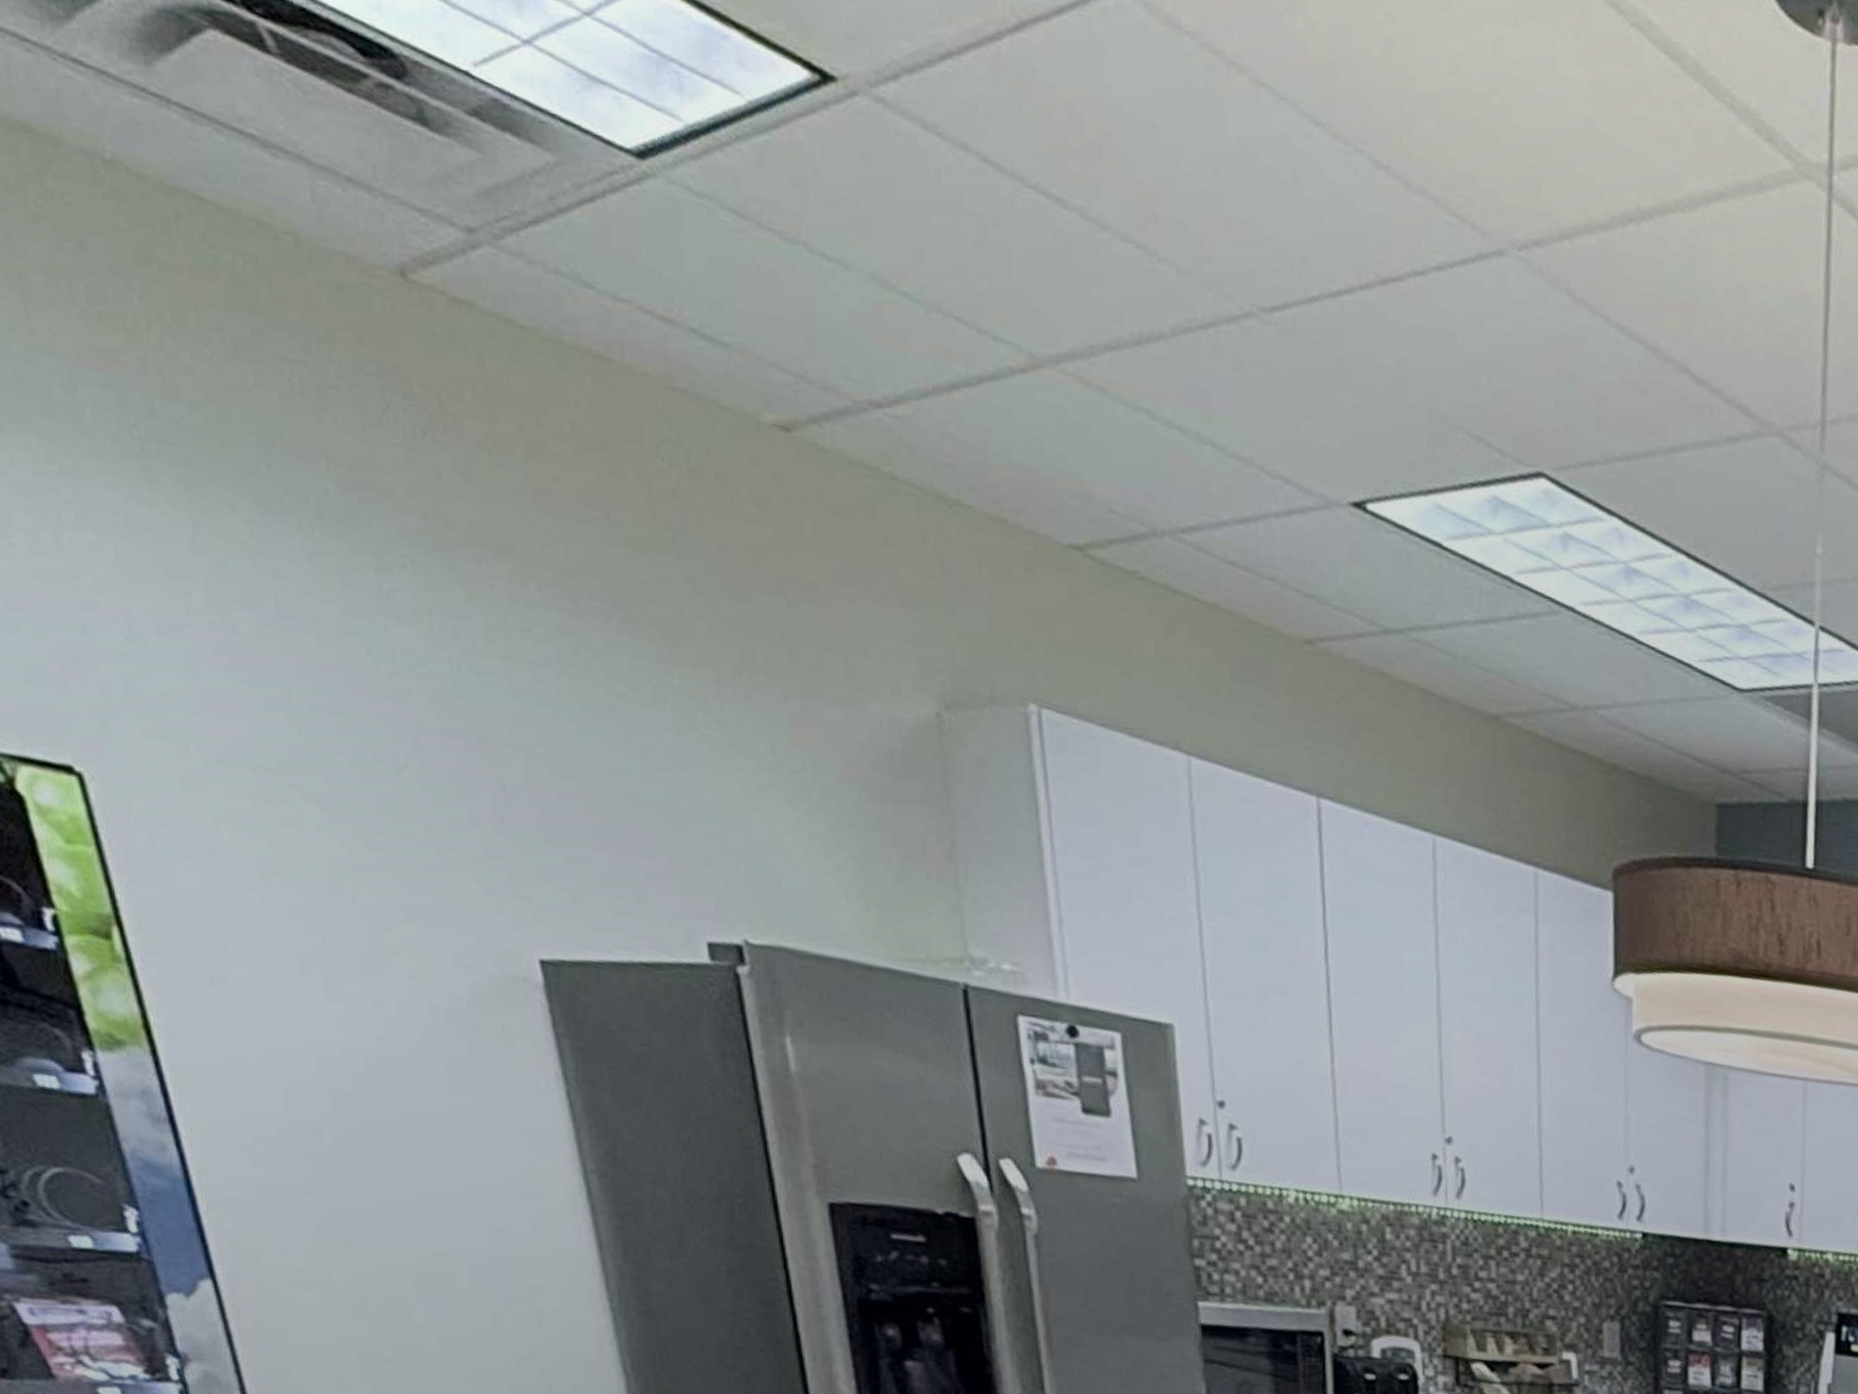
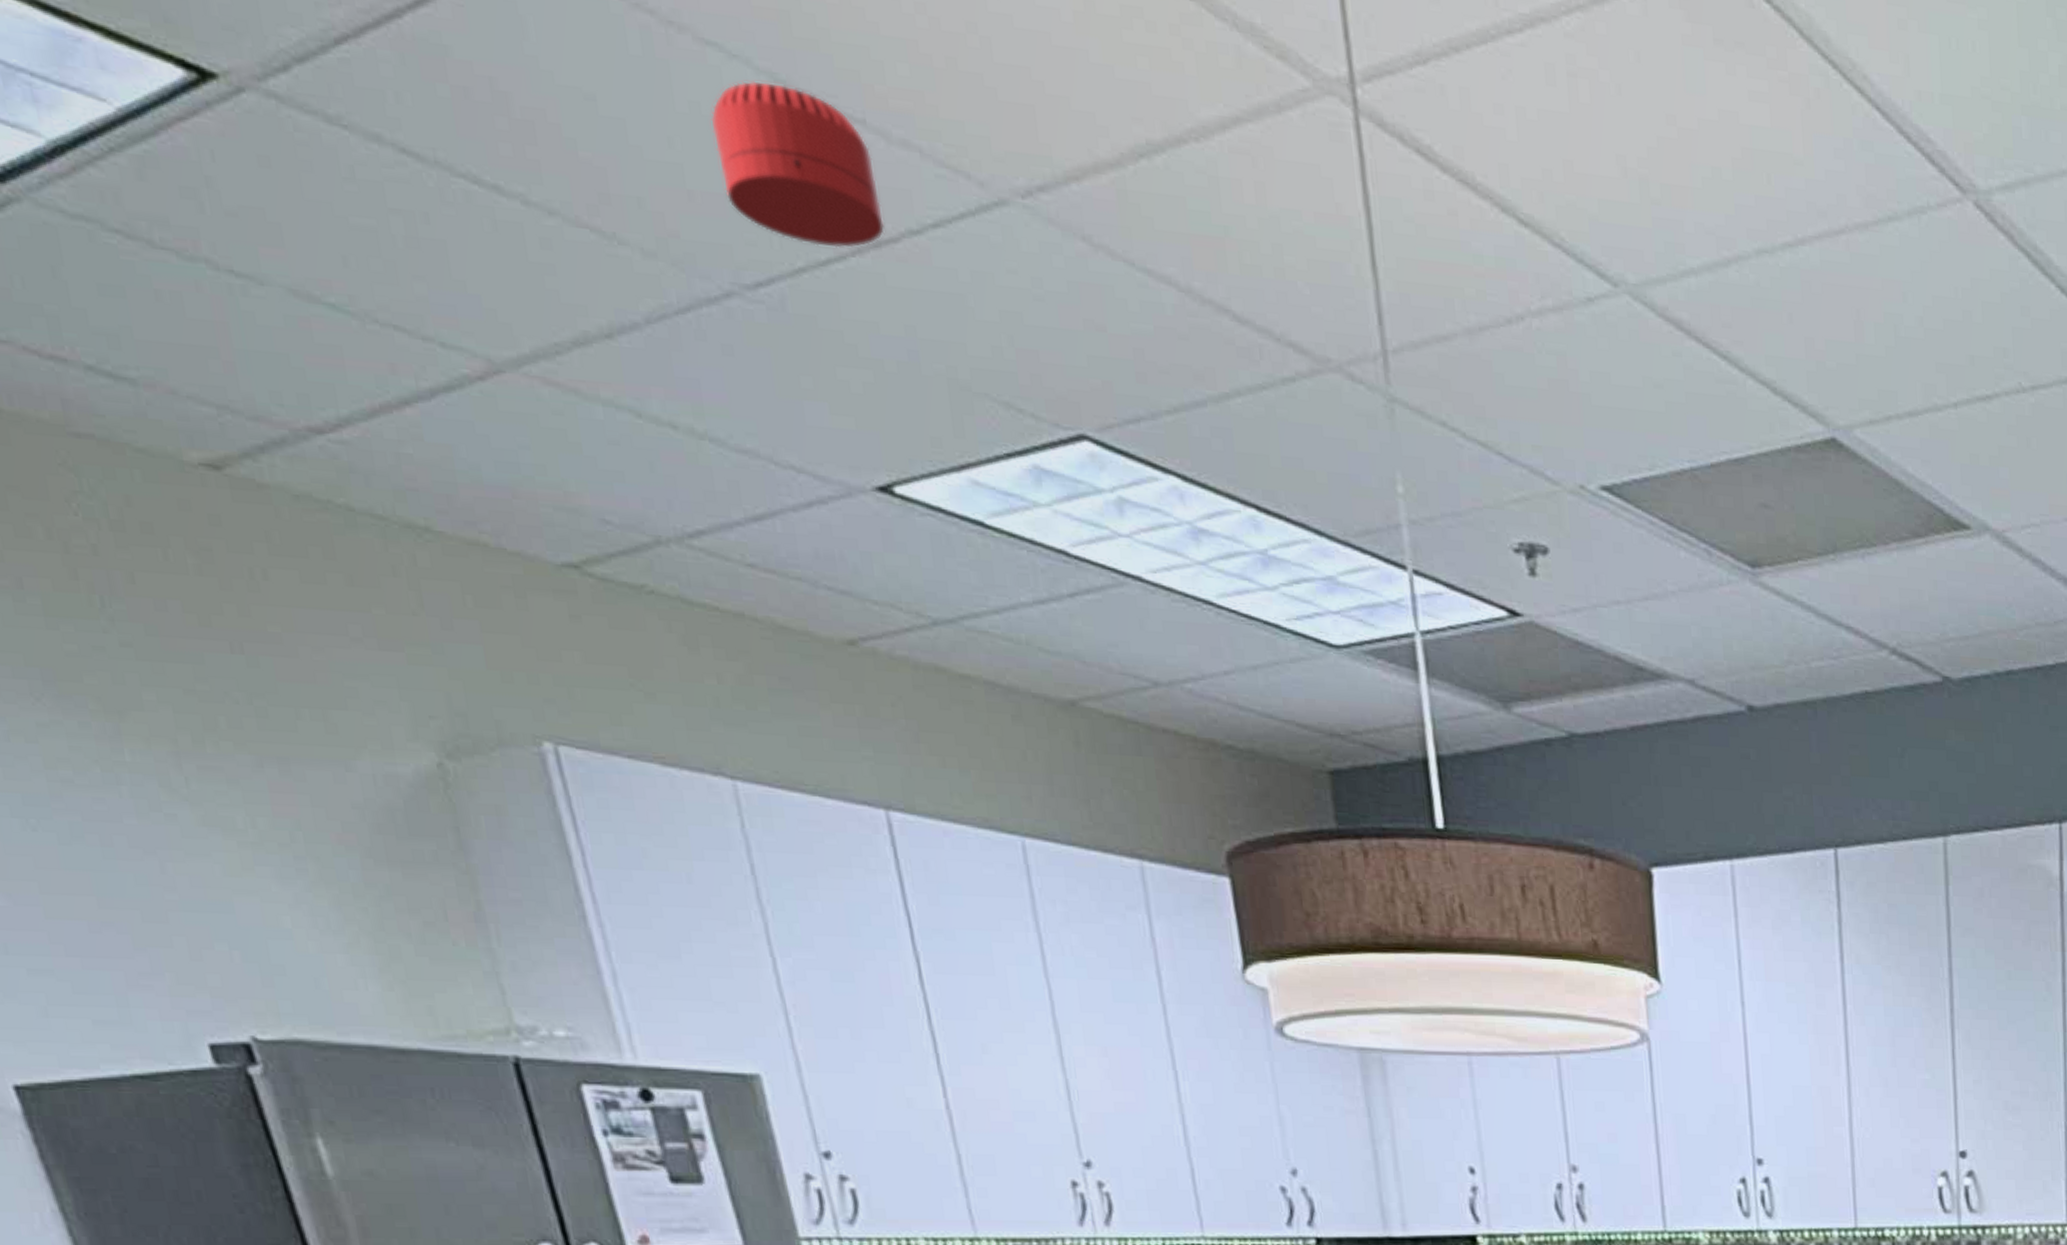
smoke detector: none [1254,122,1393,283] -> present [710,80,885,248]

